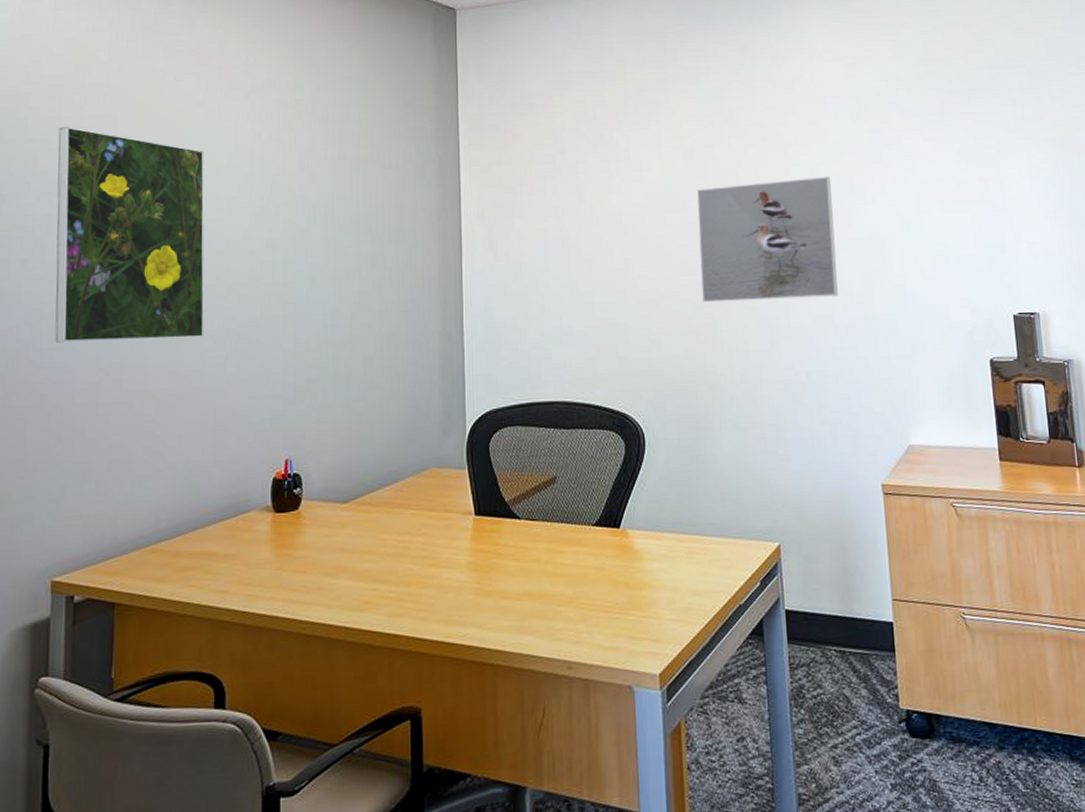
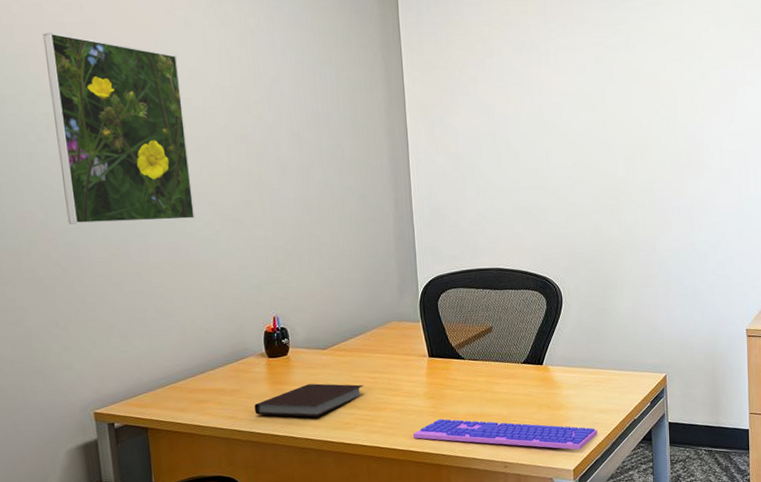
notebook: none [251,548,392,593] -> present [254,383,364,417]
computer keyboard: none [449,599,691,646] -> present [412,419,598,450]
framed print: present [696,176,838,303] -> none [605,78,720,187]

